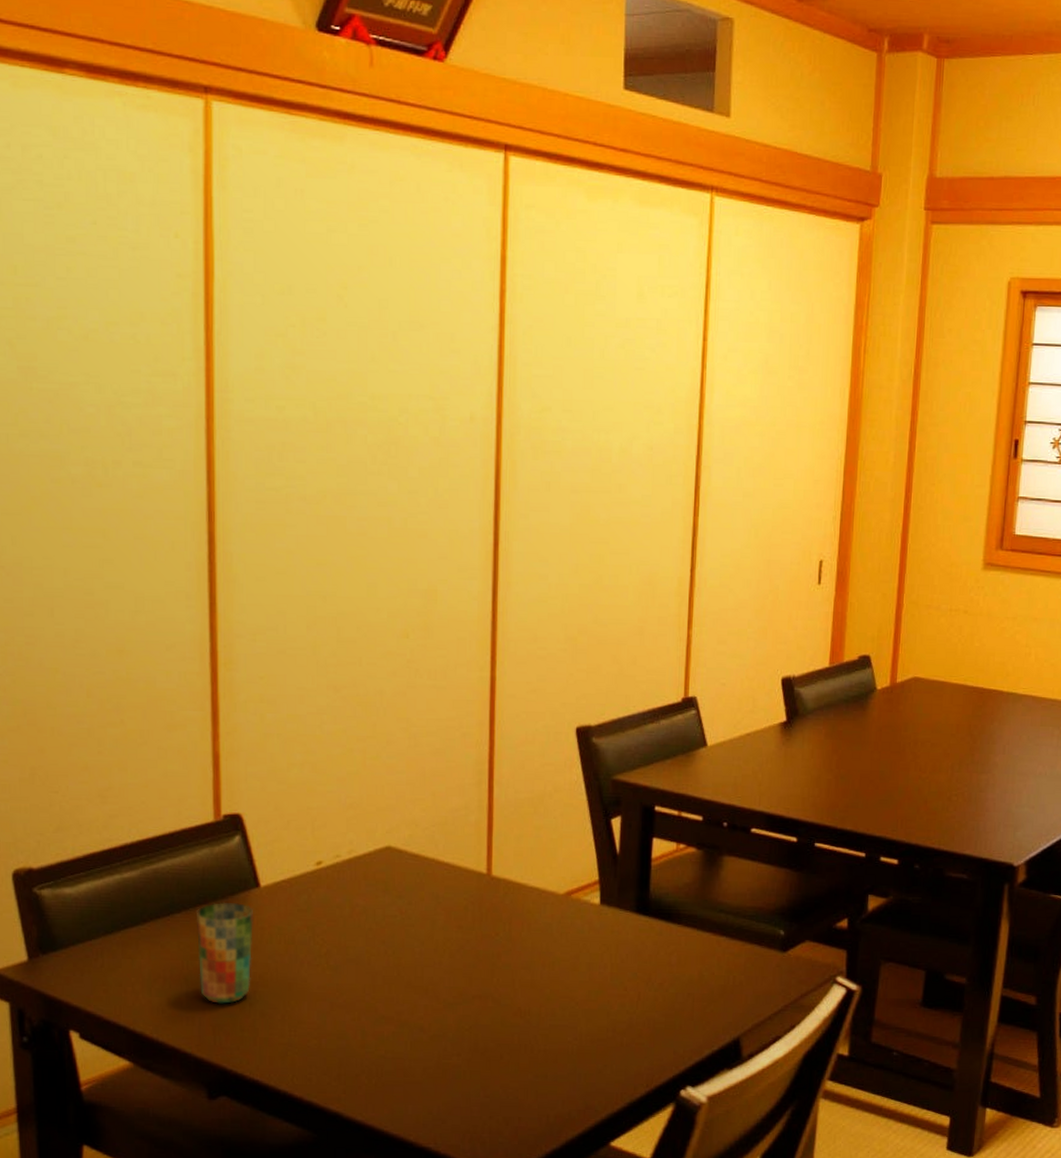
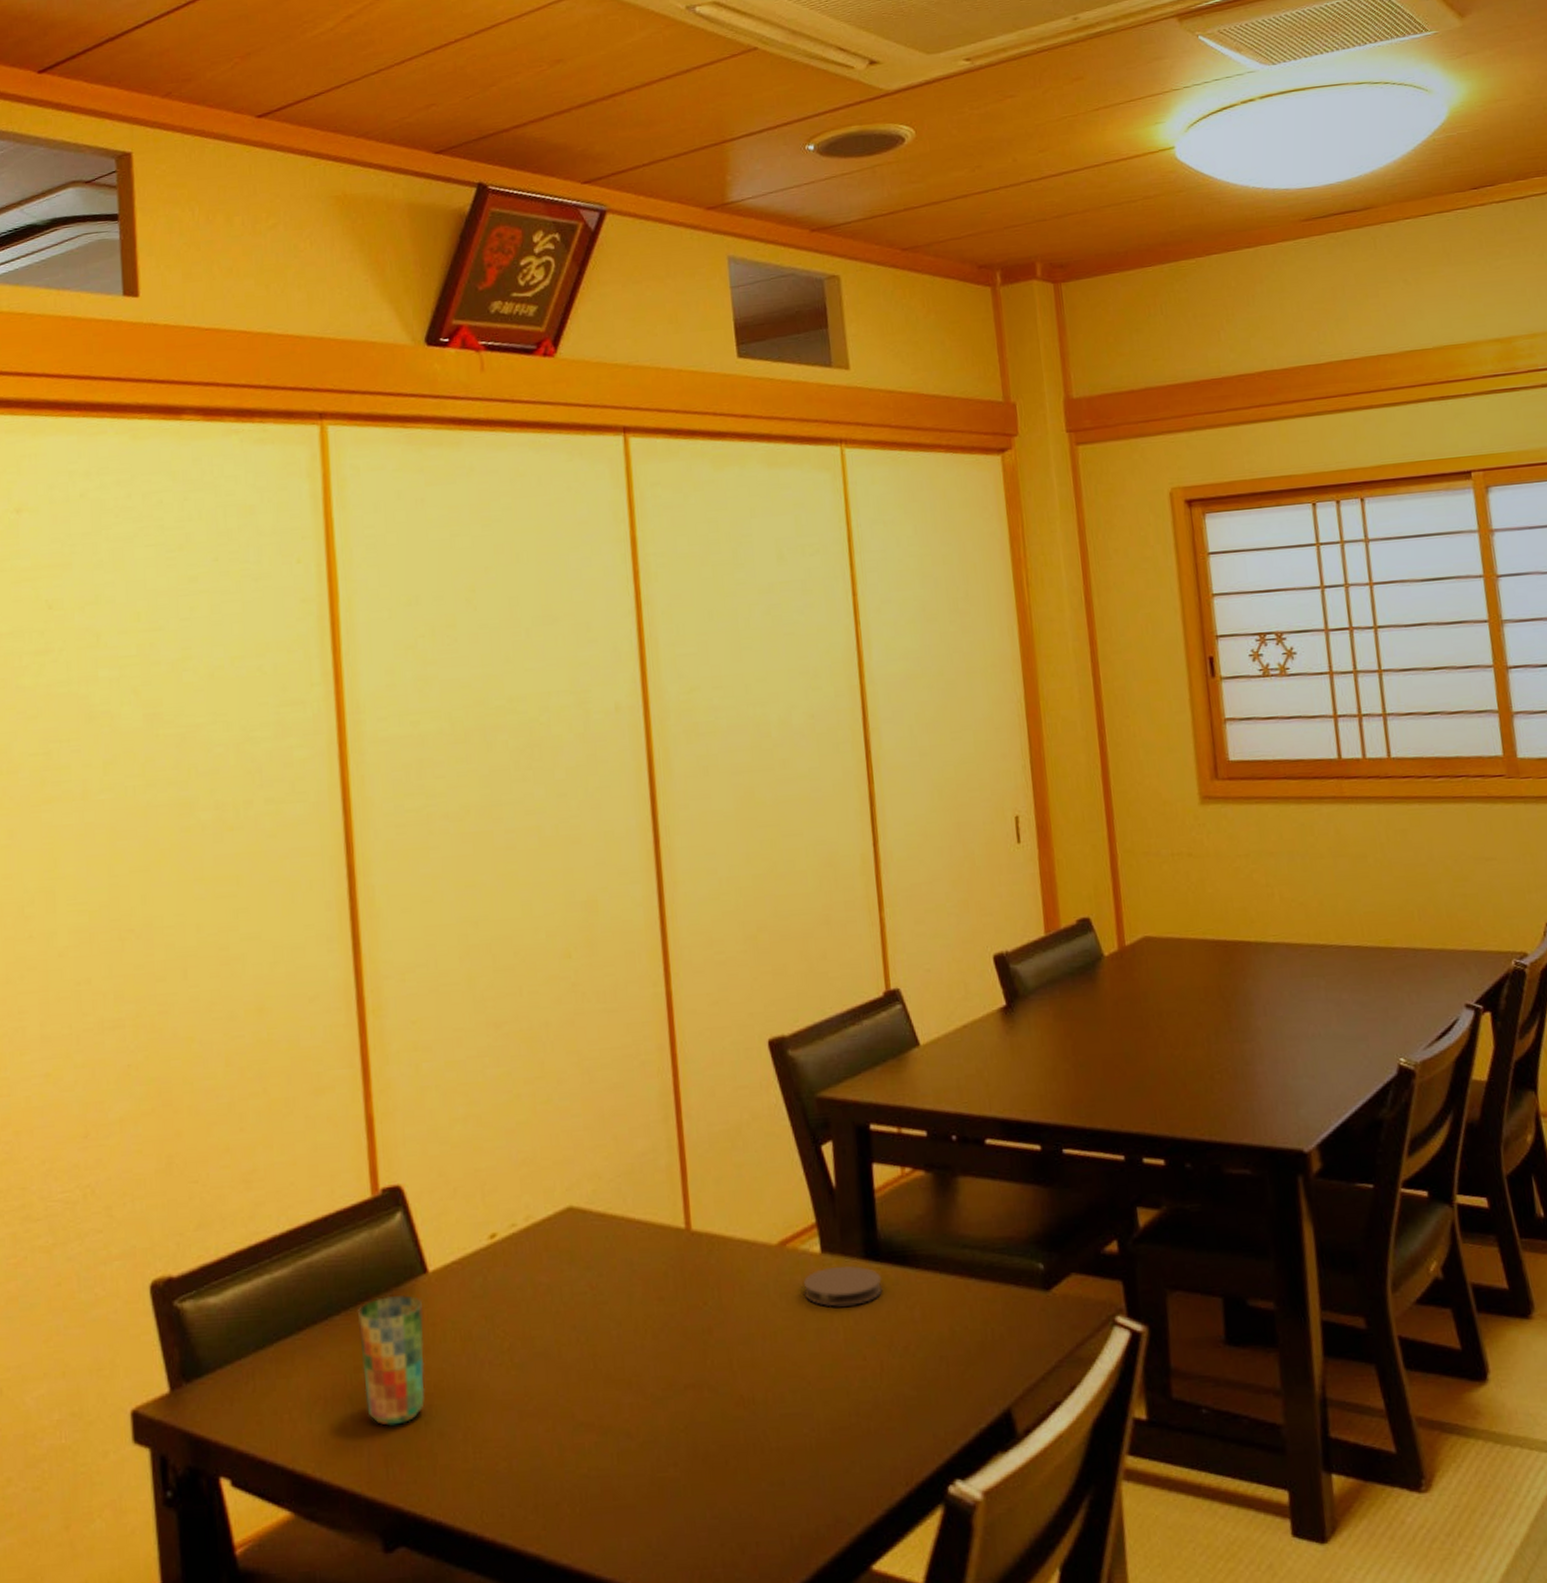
coaster: none [581,916,648,948] -> present [804,1266,883,1307]

